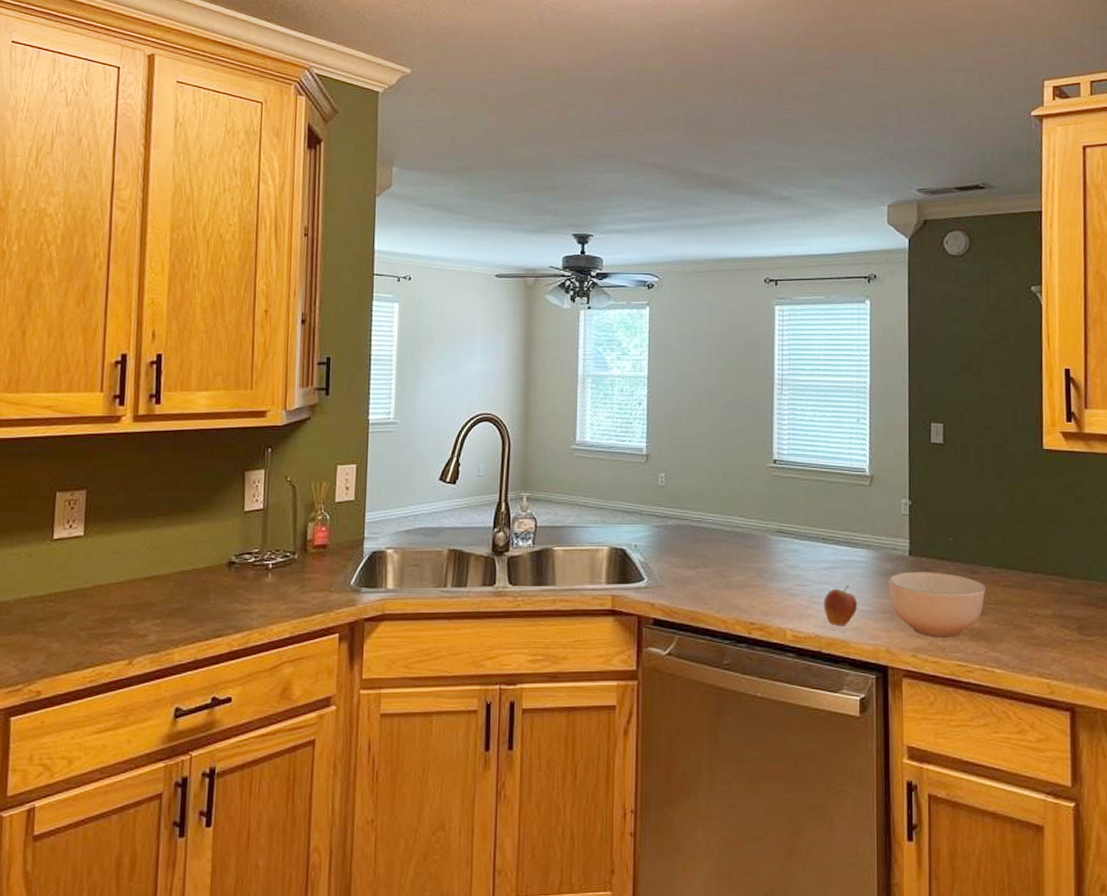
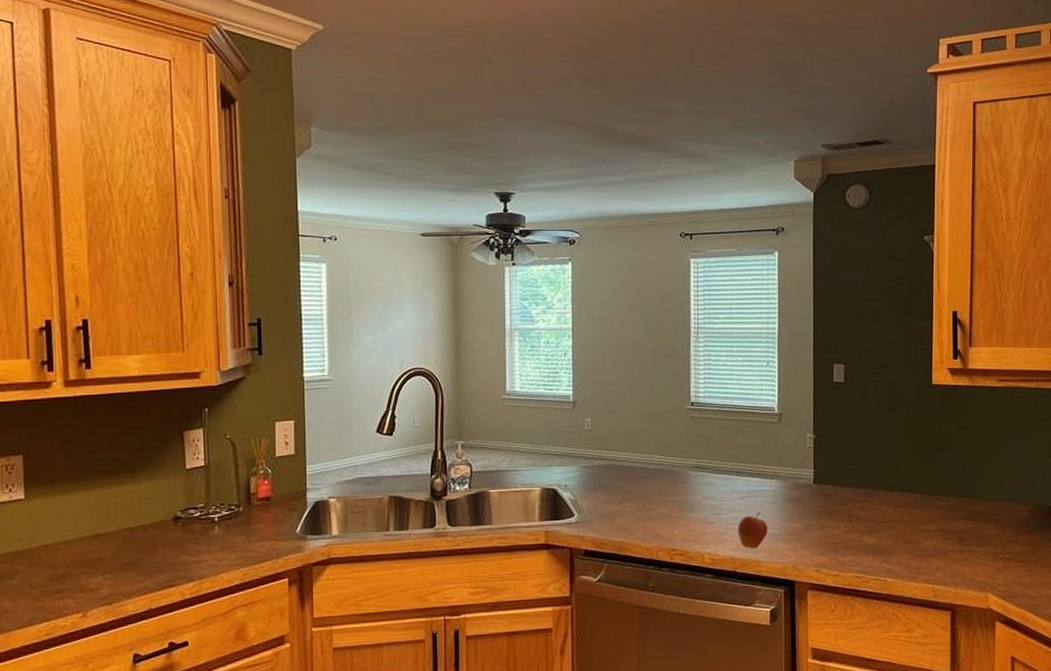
bowl: present [888,571,986,638] -> none [795,496,881,554]

